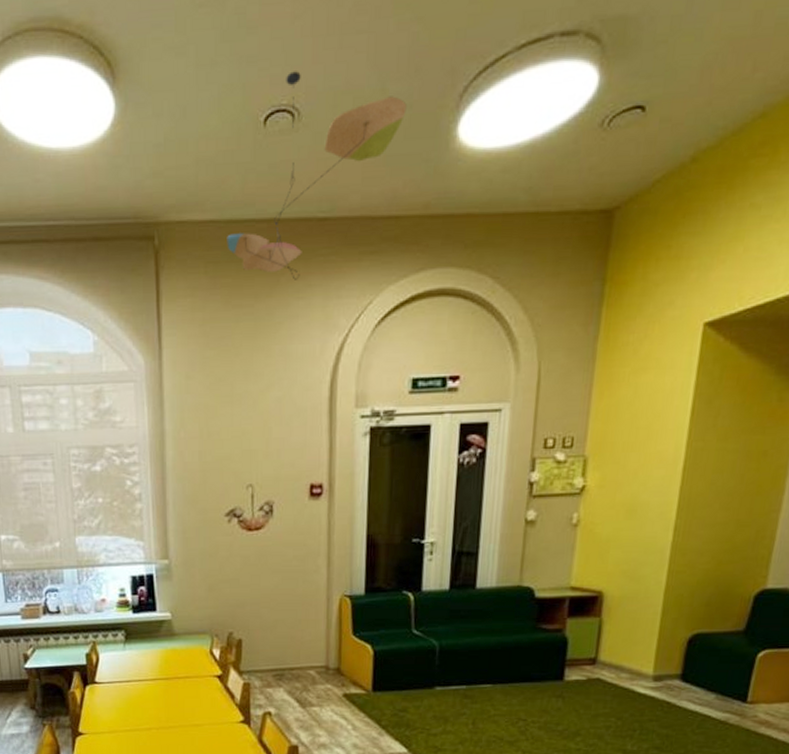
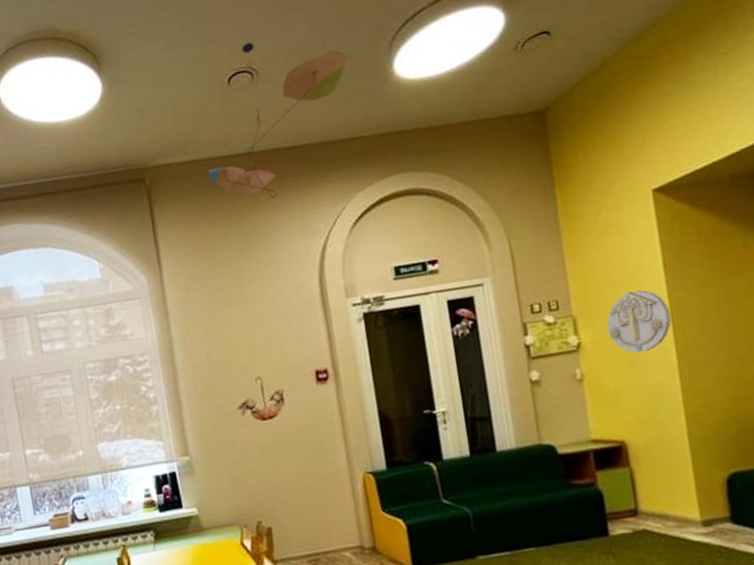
wall decoration: none [615,436,684,504] -> present [607,290,672,354]

